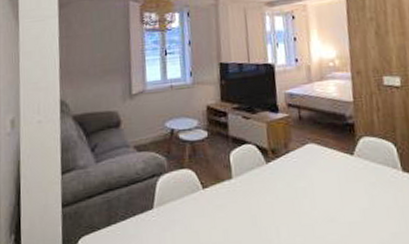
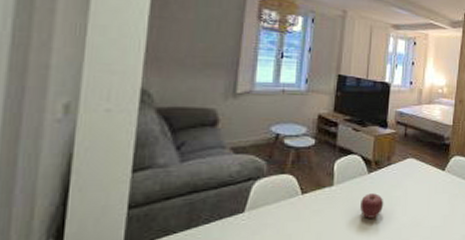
apple: none [263,185,289,213] -> present [360,193,384,218]

